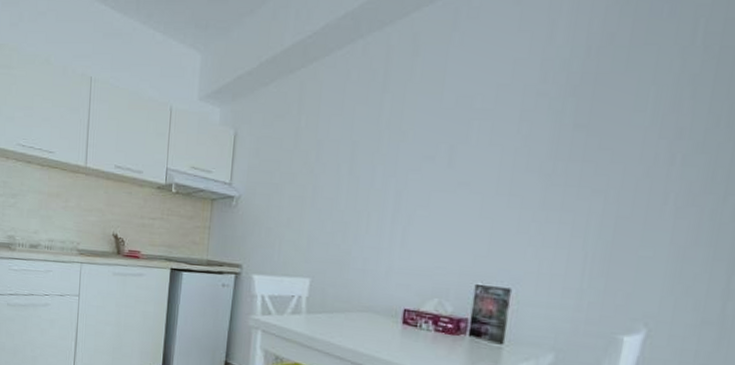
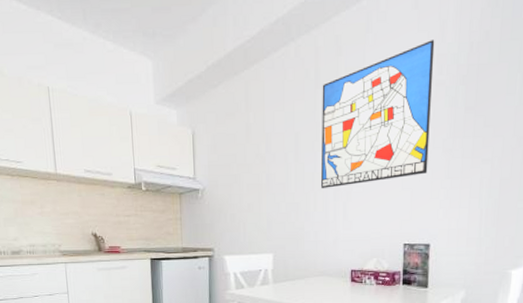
wall art: none [377,42,540,209] -> present [321,40,435,189]

